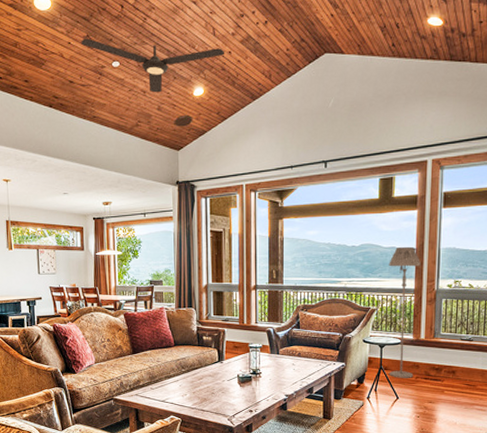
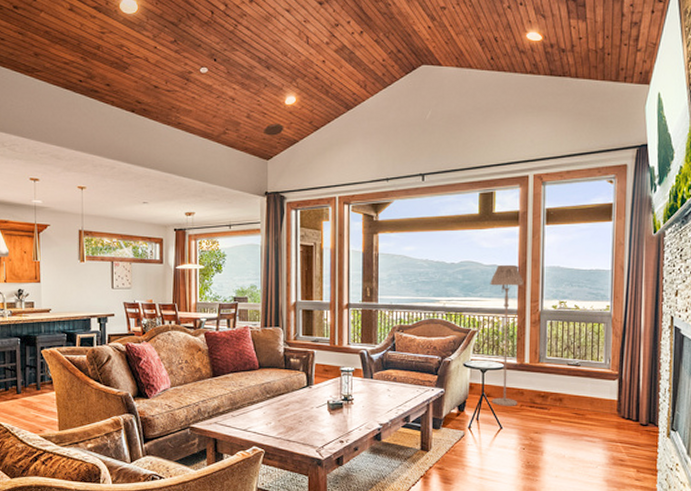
ceiling fan: present [81,38,225,93] -> none [168,43,319,101]

